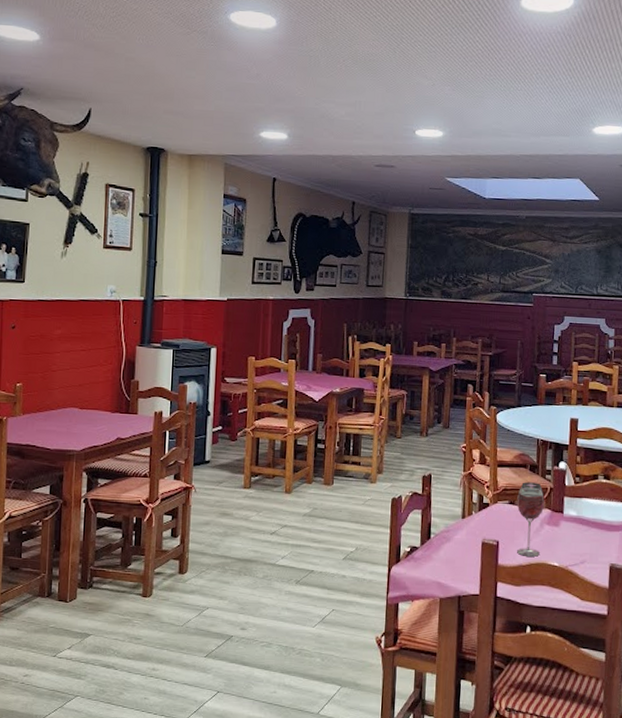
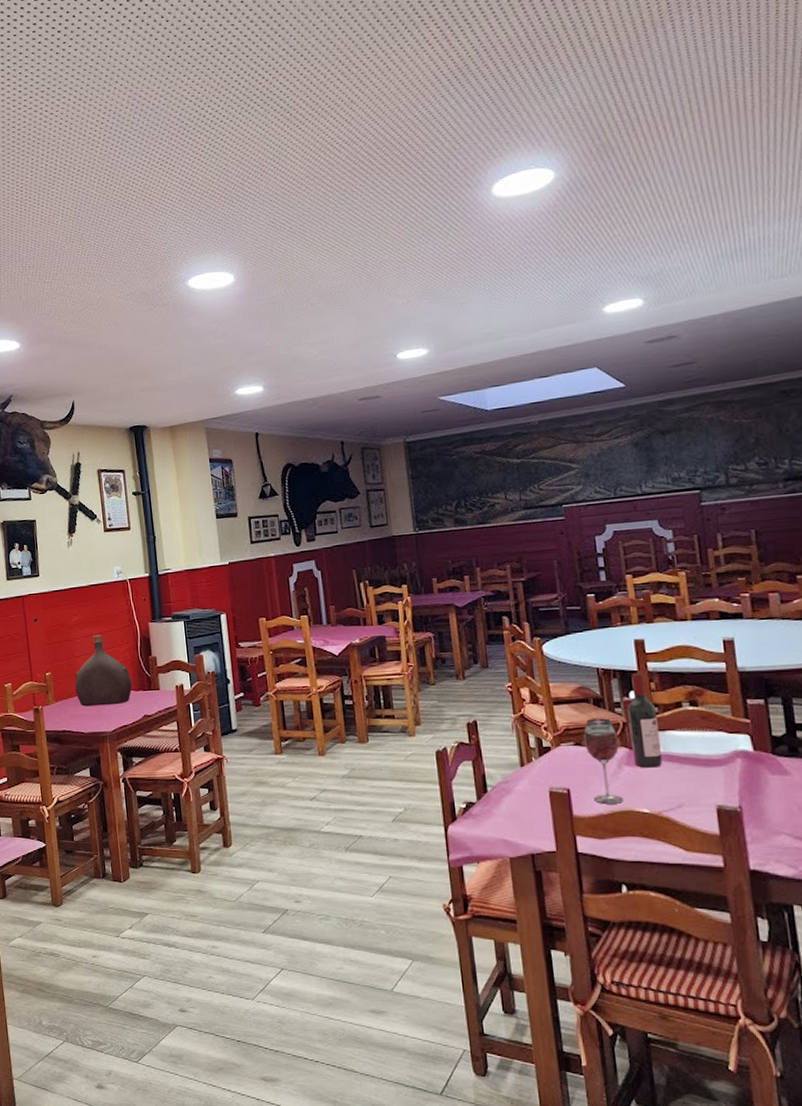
water jug: none [46,351,109,424] -> present [74,634,132,707]
wine bottle: none [553,447,578,528] -> present [627,673,663,768]

